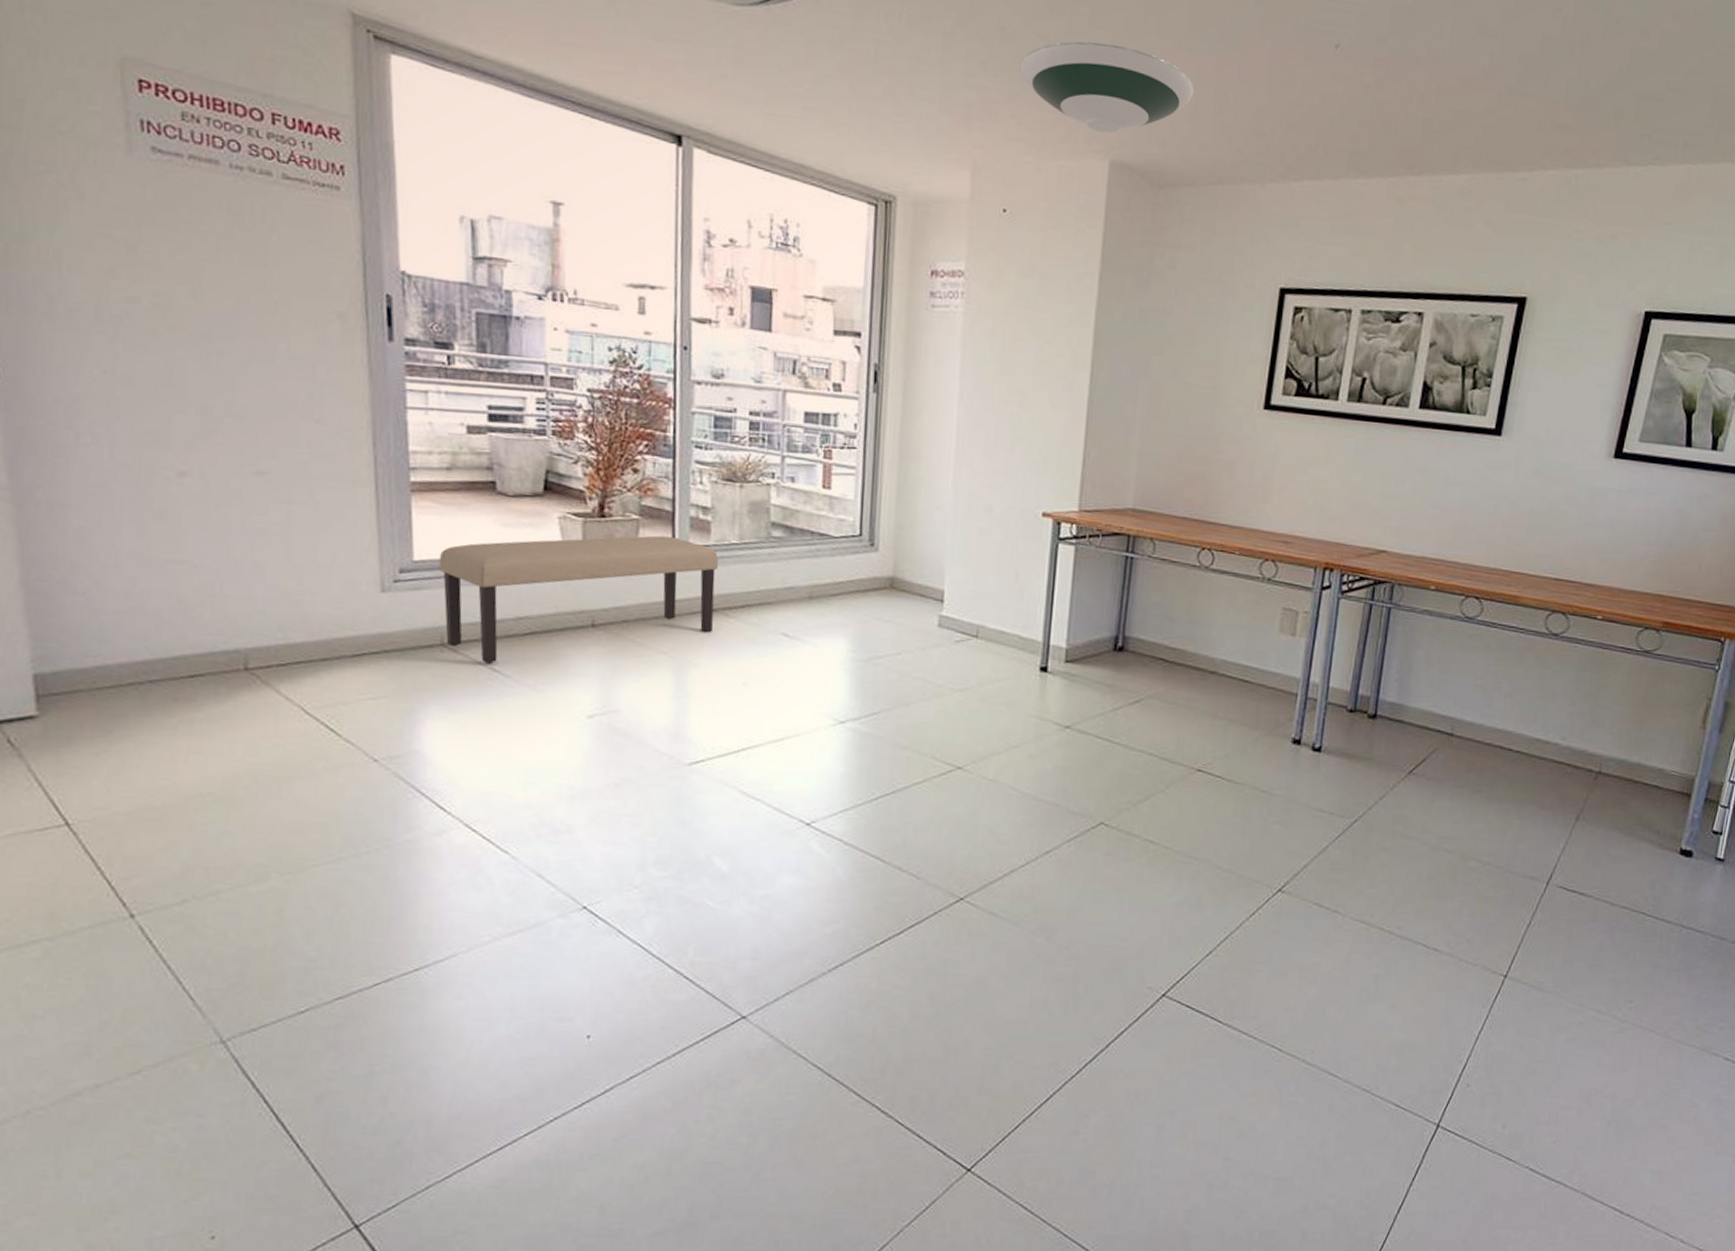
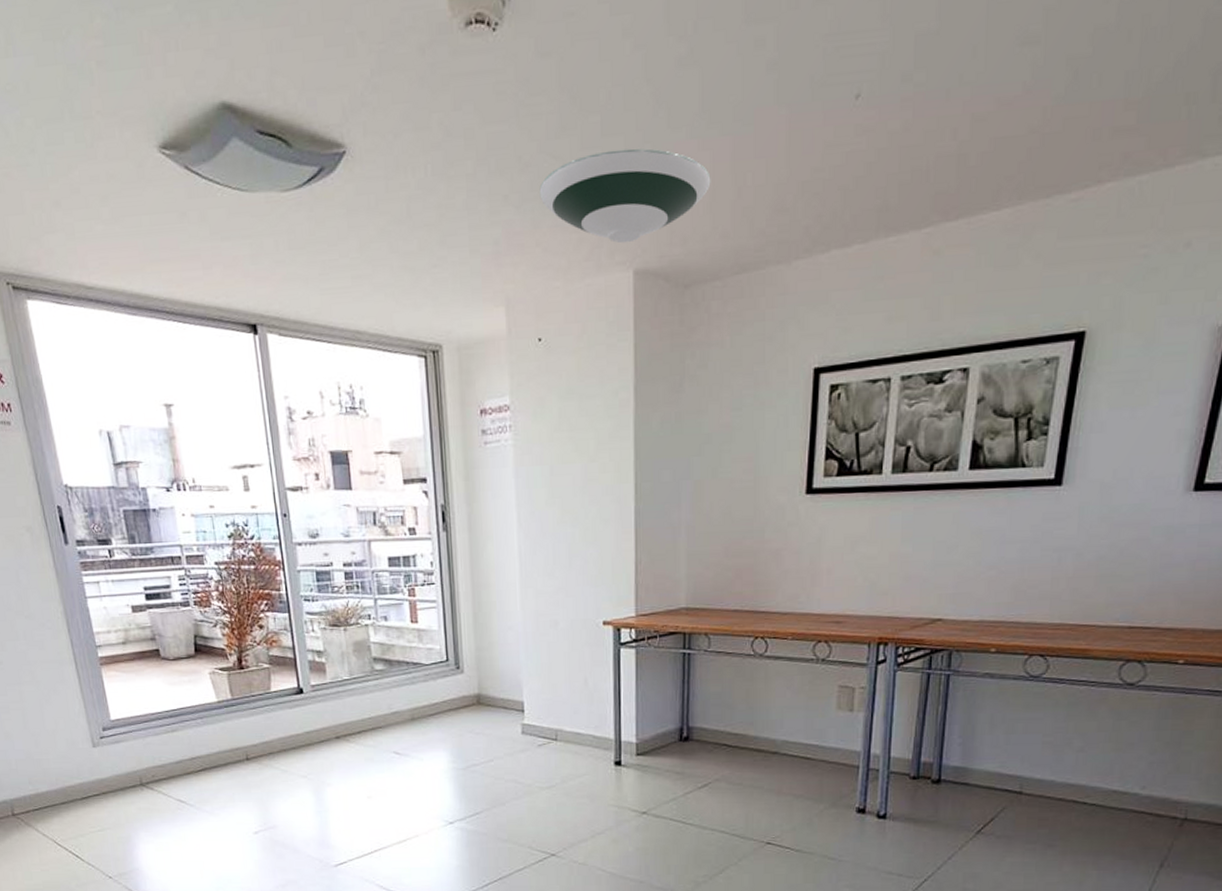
bench: present [439,535,718,664] -> none [129,679,339,796]

